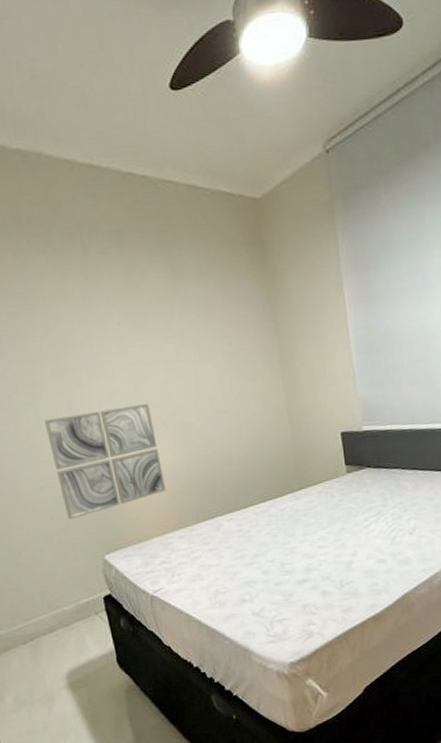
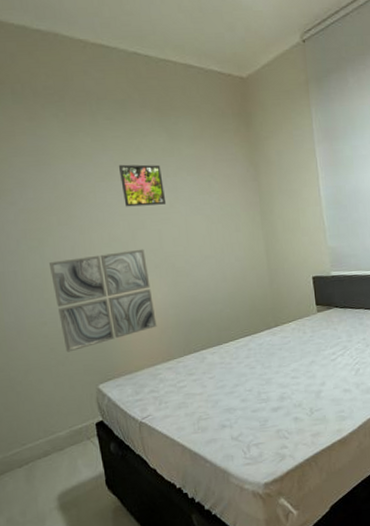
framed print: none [116,305,172,356] -> present [118,164,167,207]

